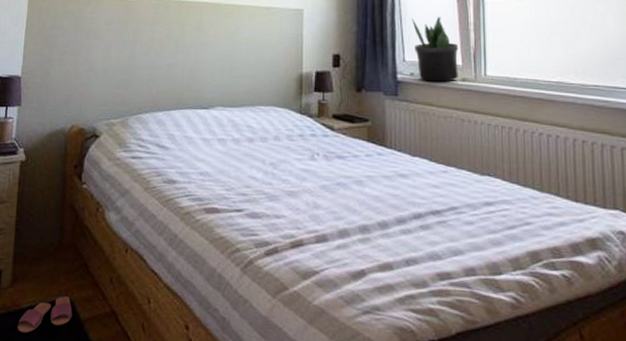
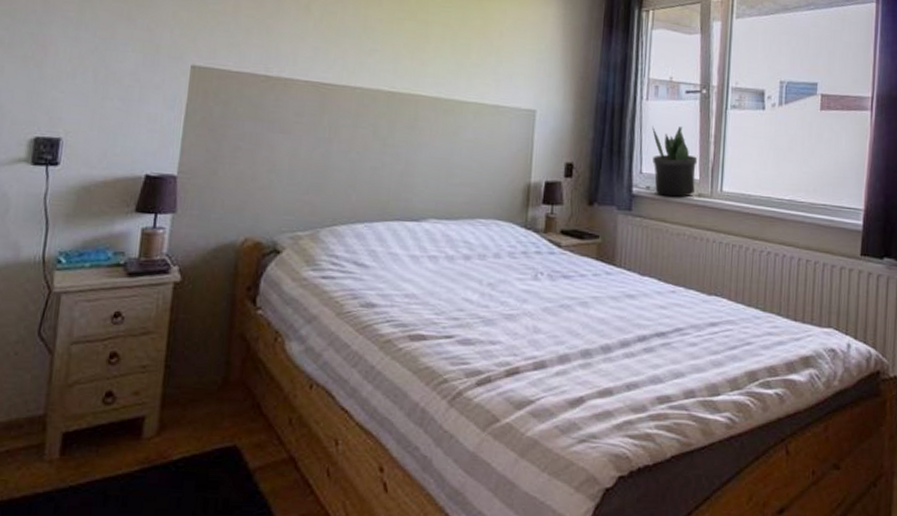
slippers: present [17,296,73,334] -> none [164,443,239,490]

